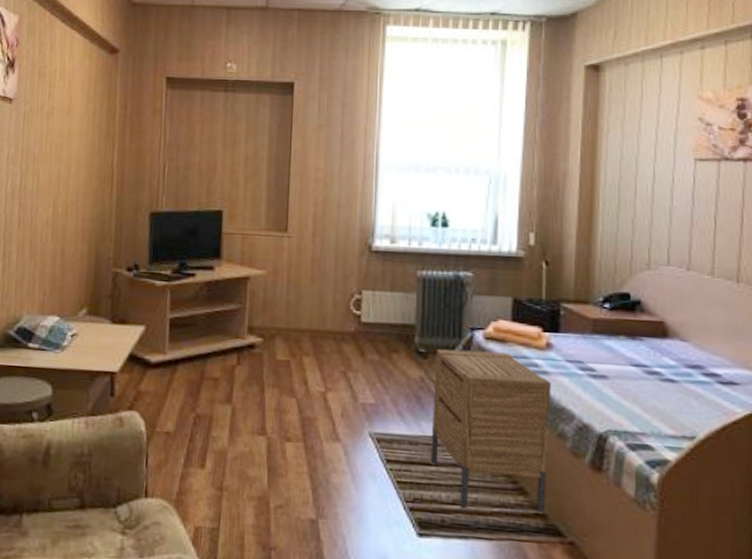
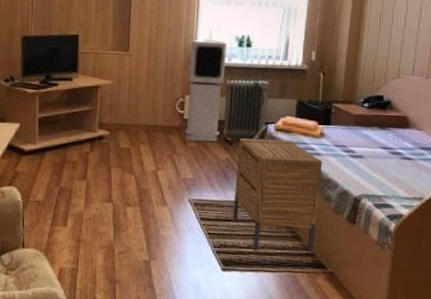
air purifier: none [362,216,416,353] -> present [184,39,227,141]

